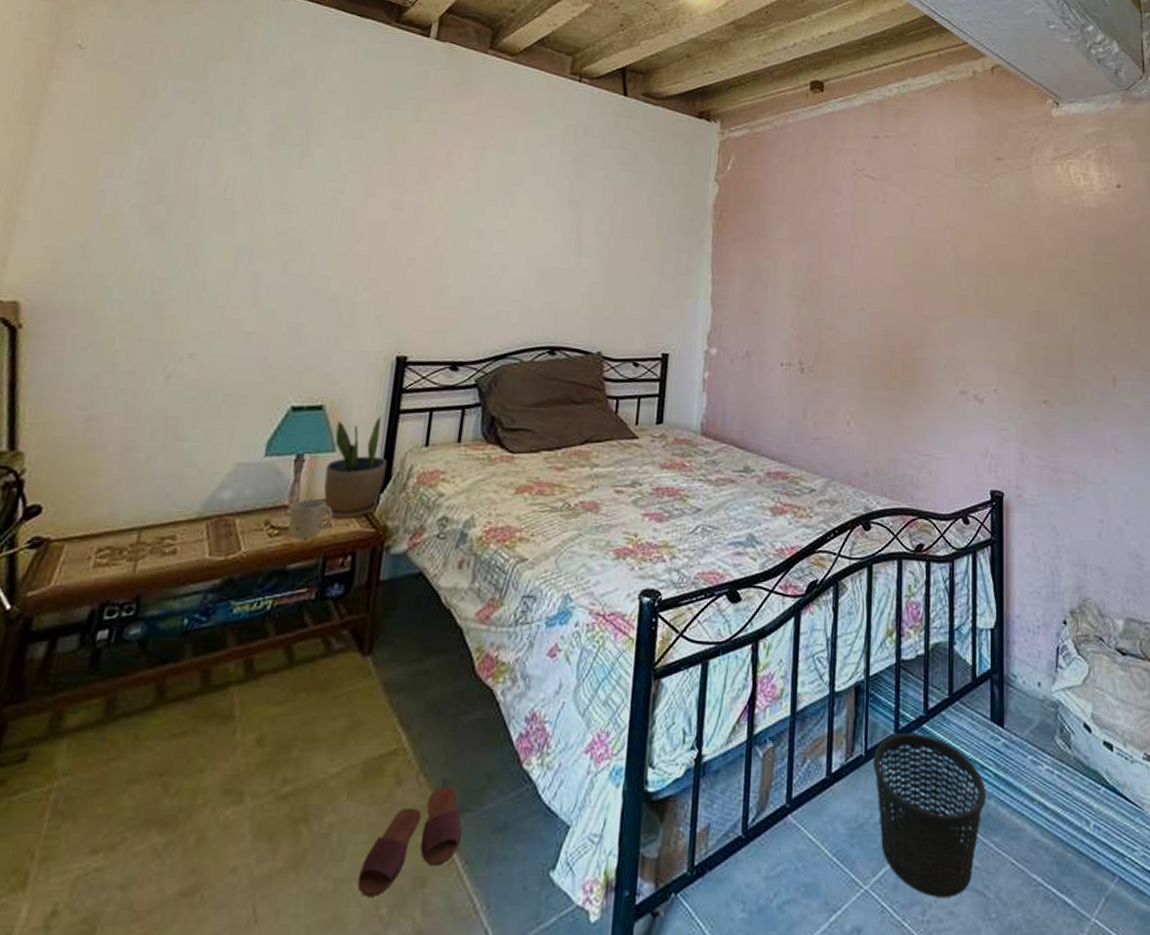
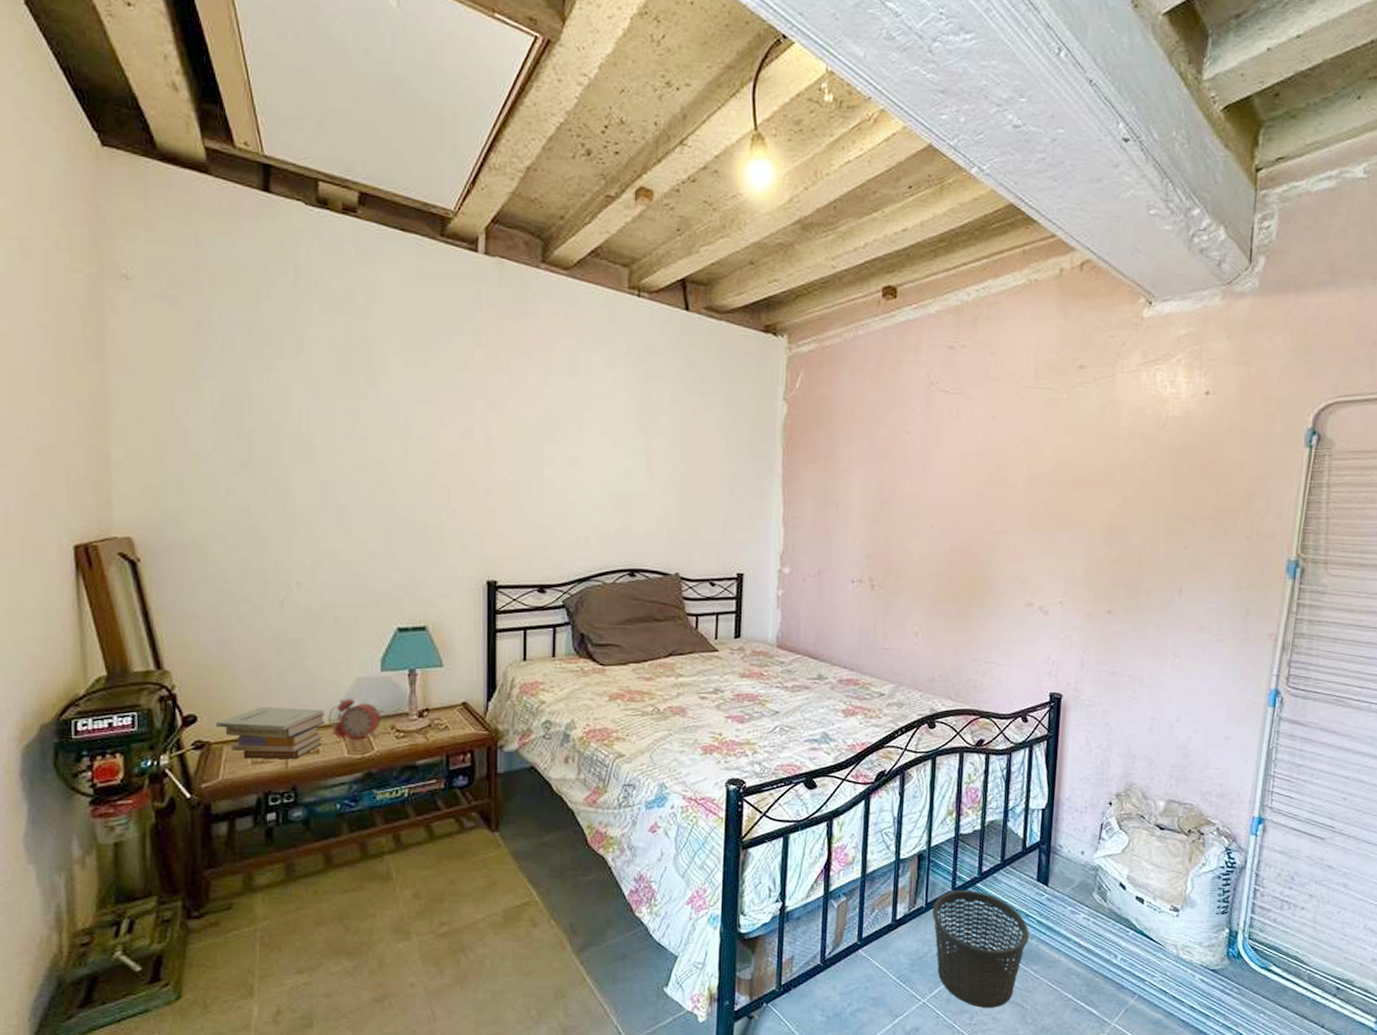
books: none [62,497,192,561] -> present [216,707,325,759]
alarm clock: none [194,487,261,536] -> present [328,698,384,738]
mug: present [287,499,334,540] -> none [411,707,450,741]
potted plant: present [323,416,387,520] -> none [437,635,491,724]
slippers: present [357,785,462,896] -> none [510,927,589,1003]

